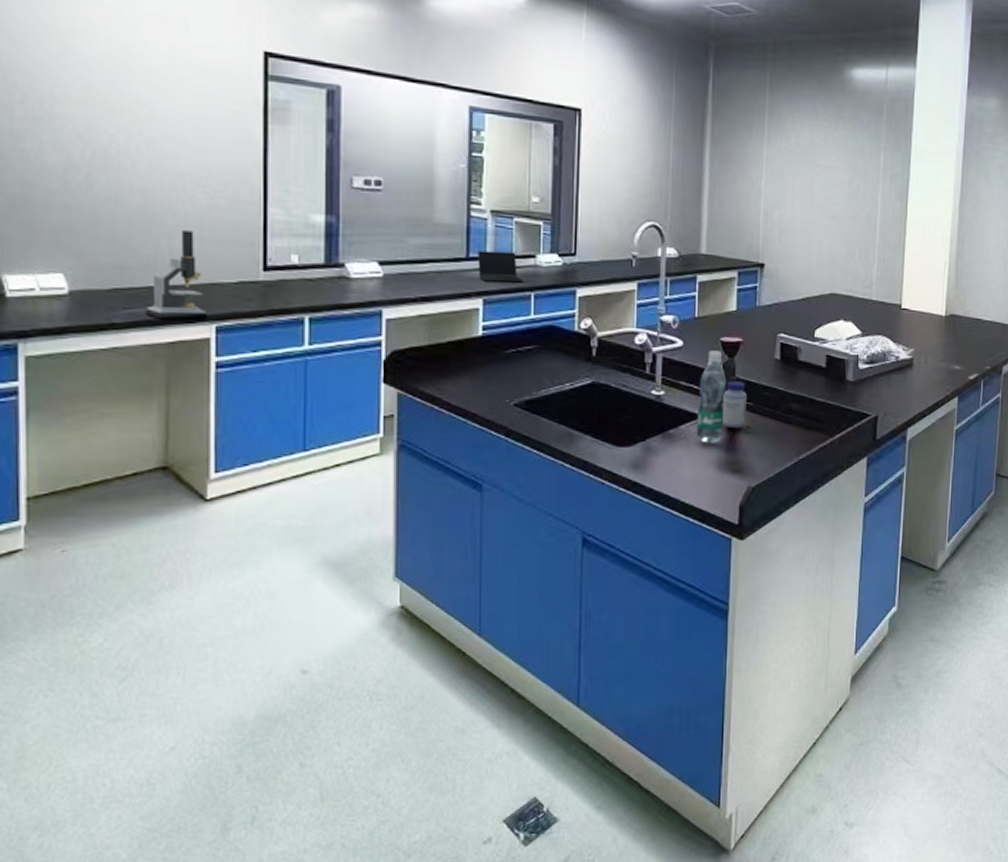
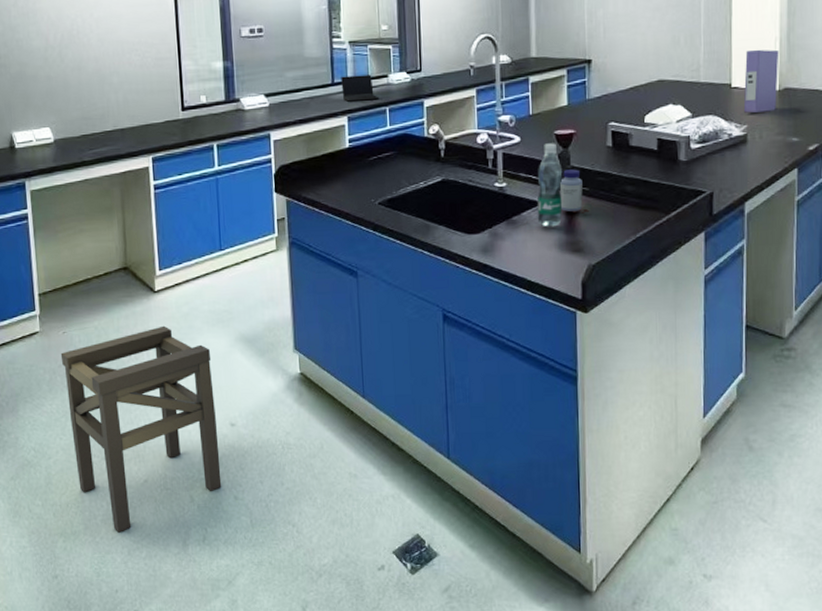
stool: none [55,544,283,820] -> present [60,325,222,533]
microscope: present [145,230,208,322] -> none [104,85,146,157]
binder: none [911,272,948,337] -> present [743,49,779,113]

